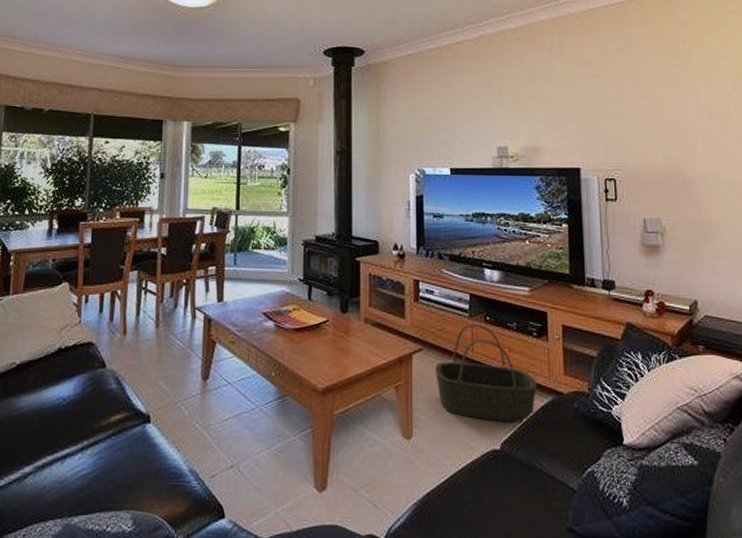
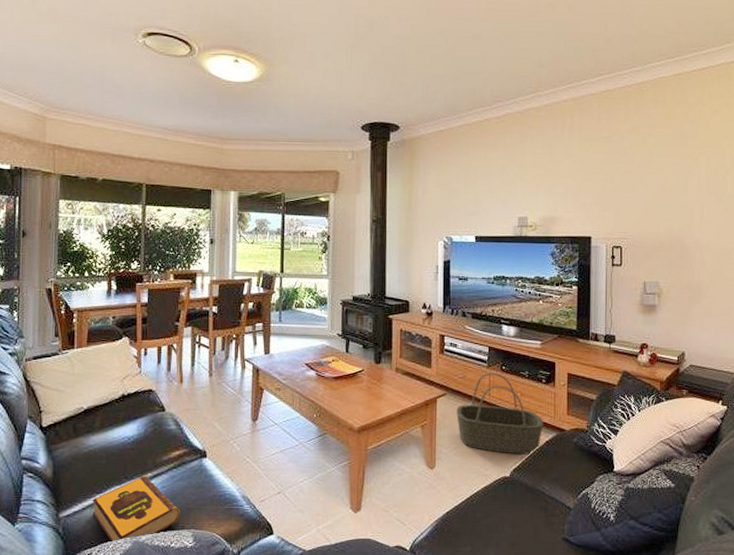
hardback book: none [19,444,119,527] -> present [92,476,181,544]

